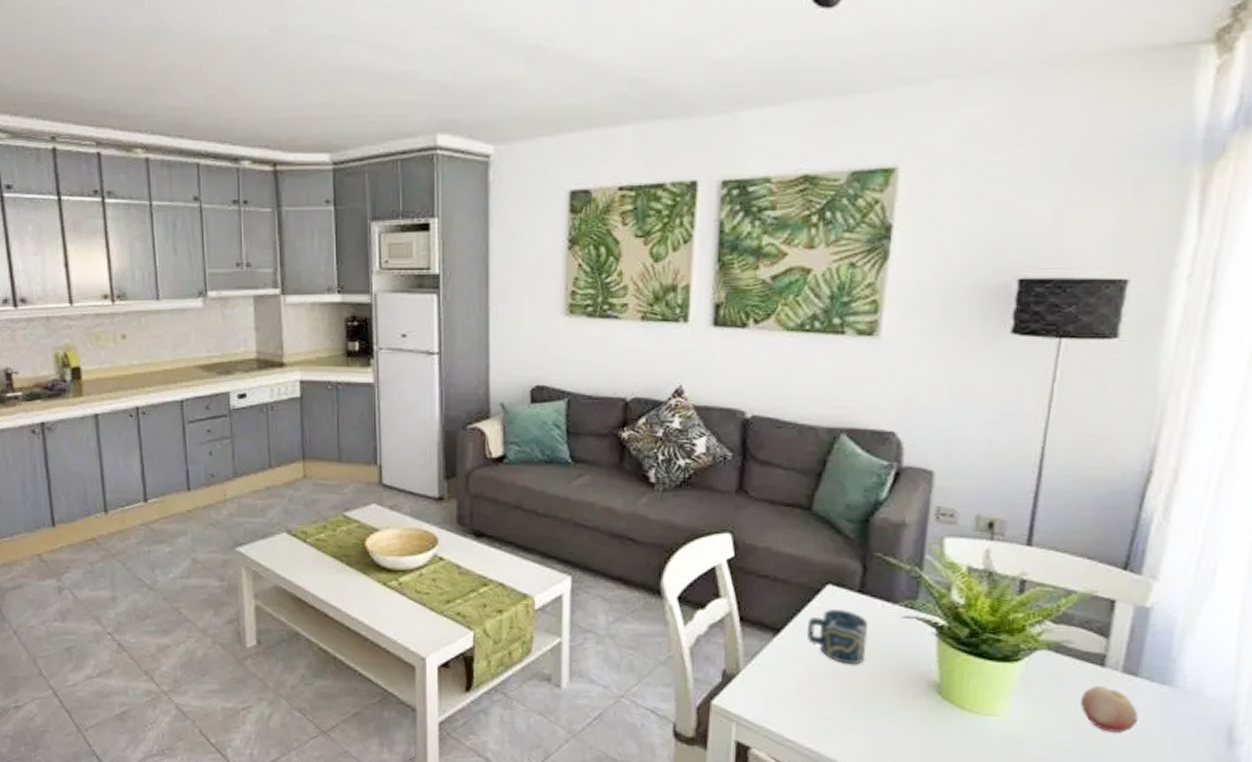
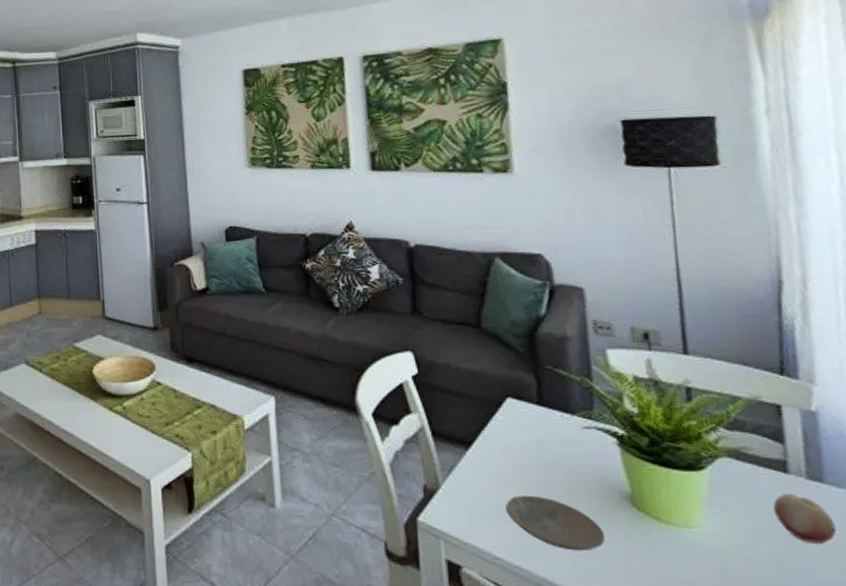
plate: none [806,682,904,736] -> present [506,496,605,551]
cup: present [808,609,868,665] -> none [495,422,556,477]

